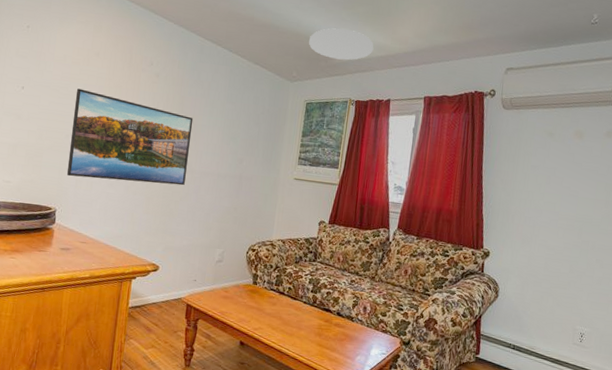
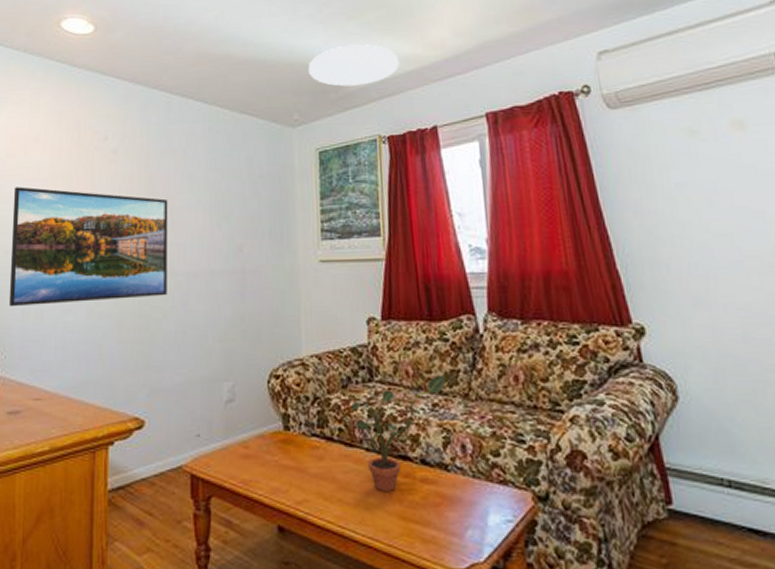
potted plant: none [299,263,363,329] -> present [352,375,446,491]

